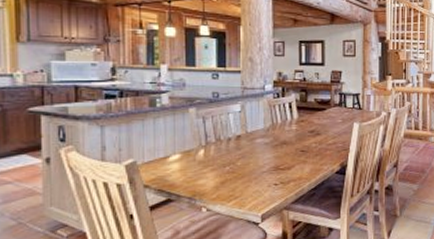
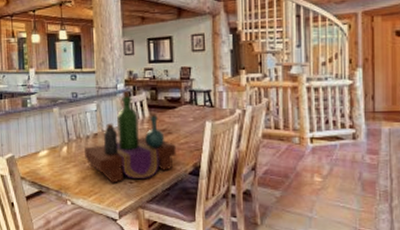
bottle: none [225,92,324,186] -> present [84,91,176,183]

